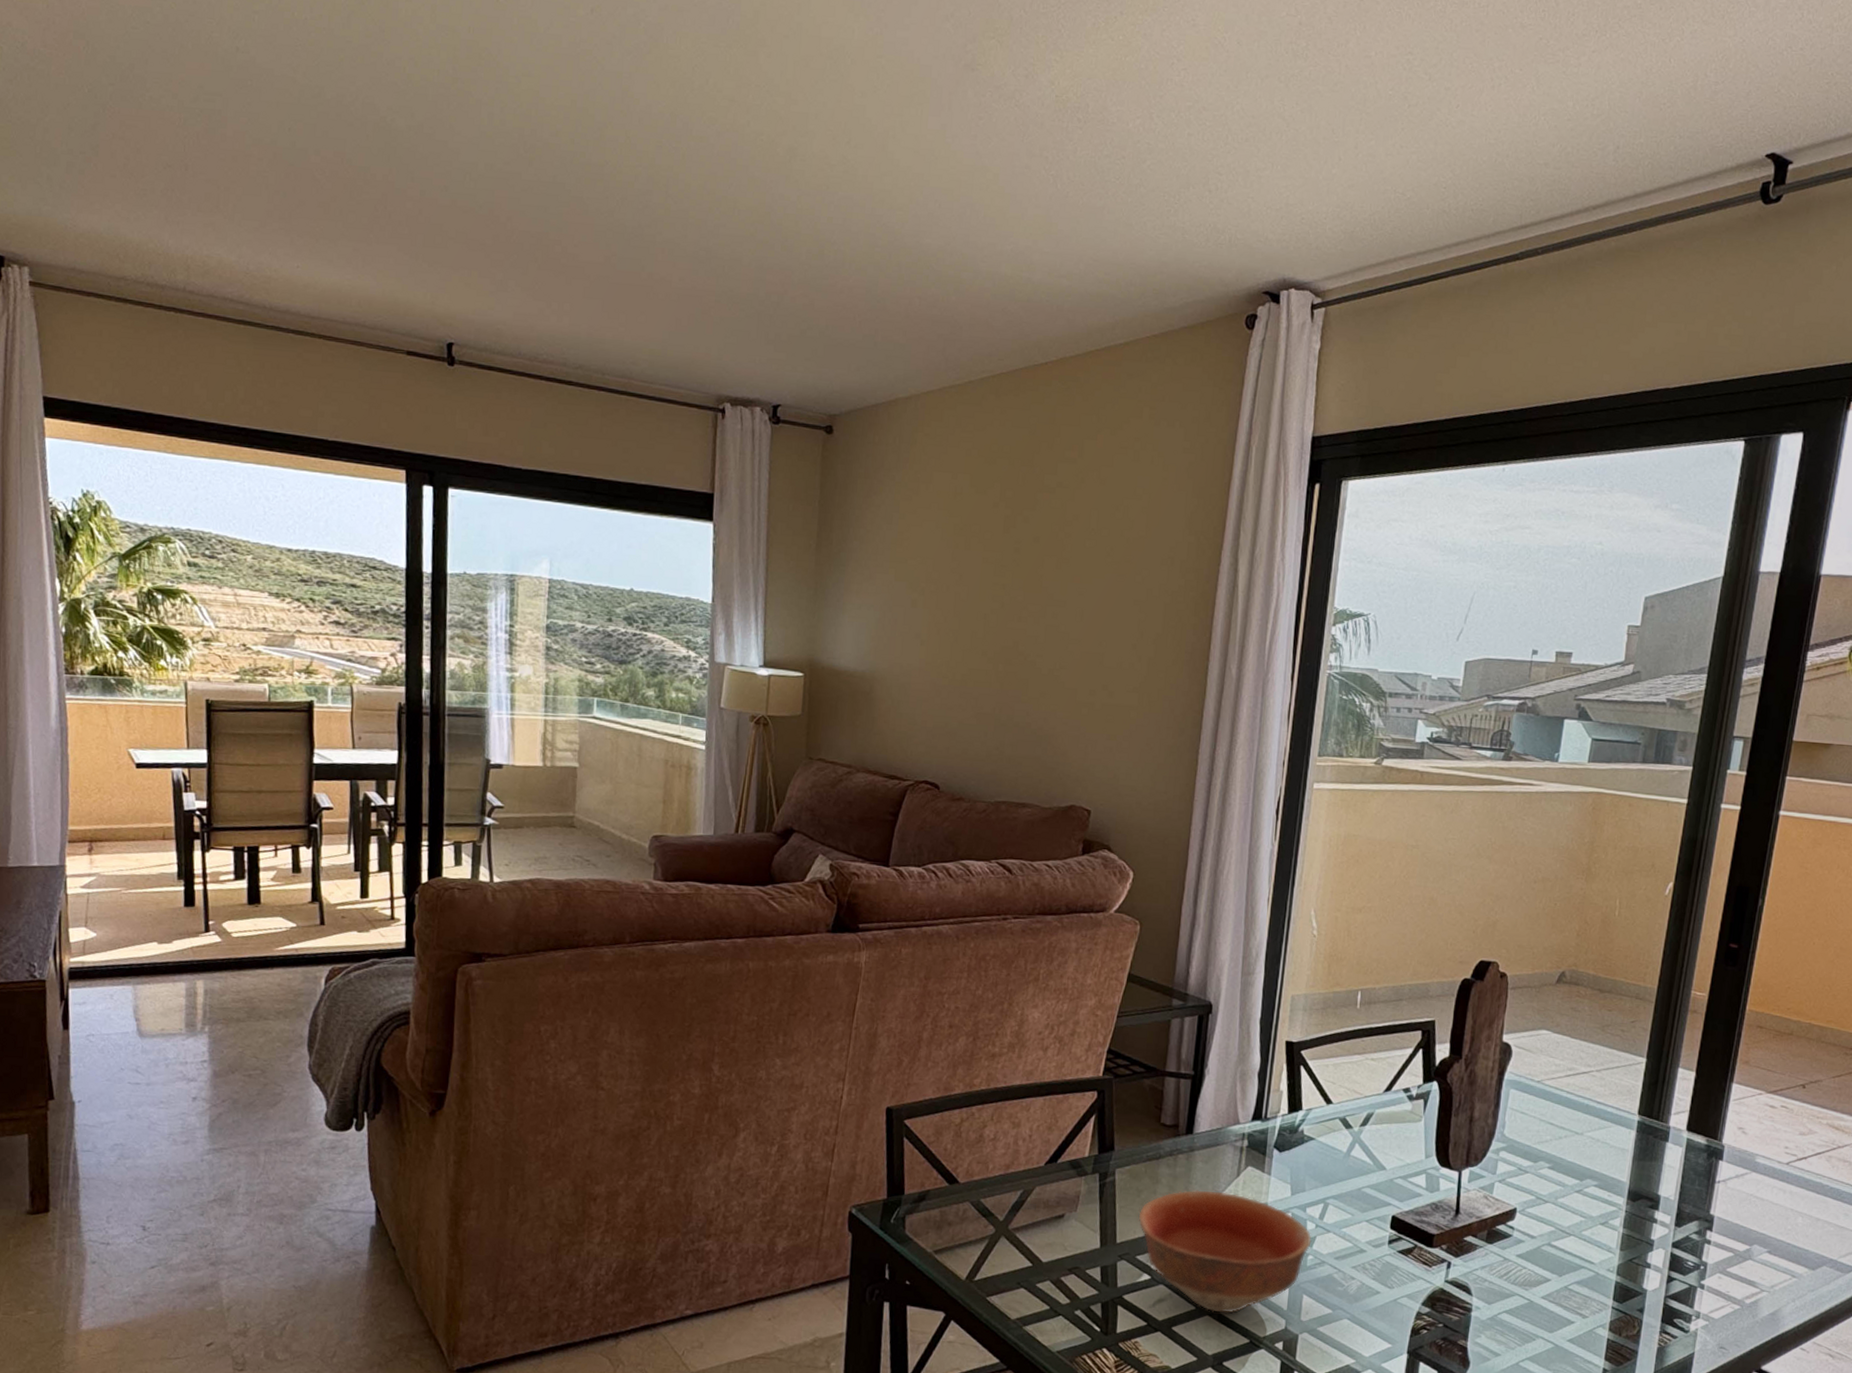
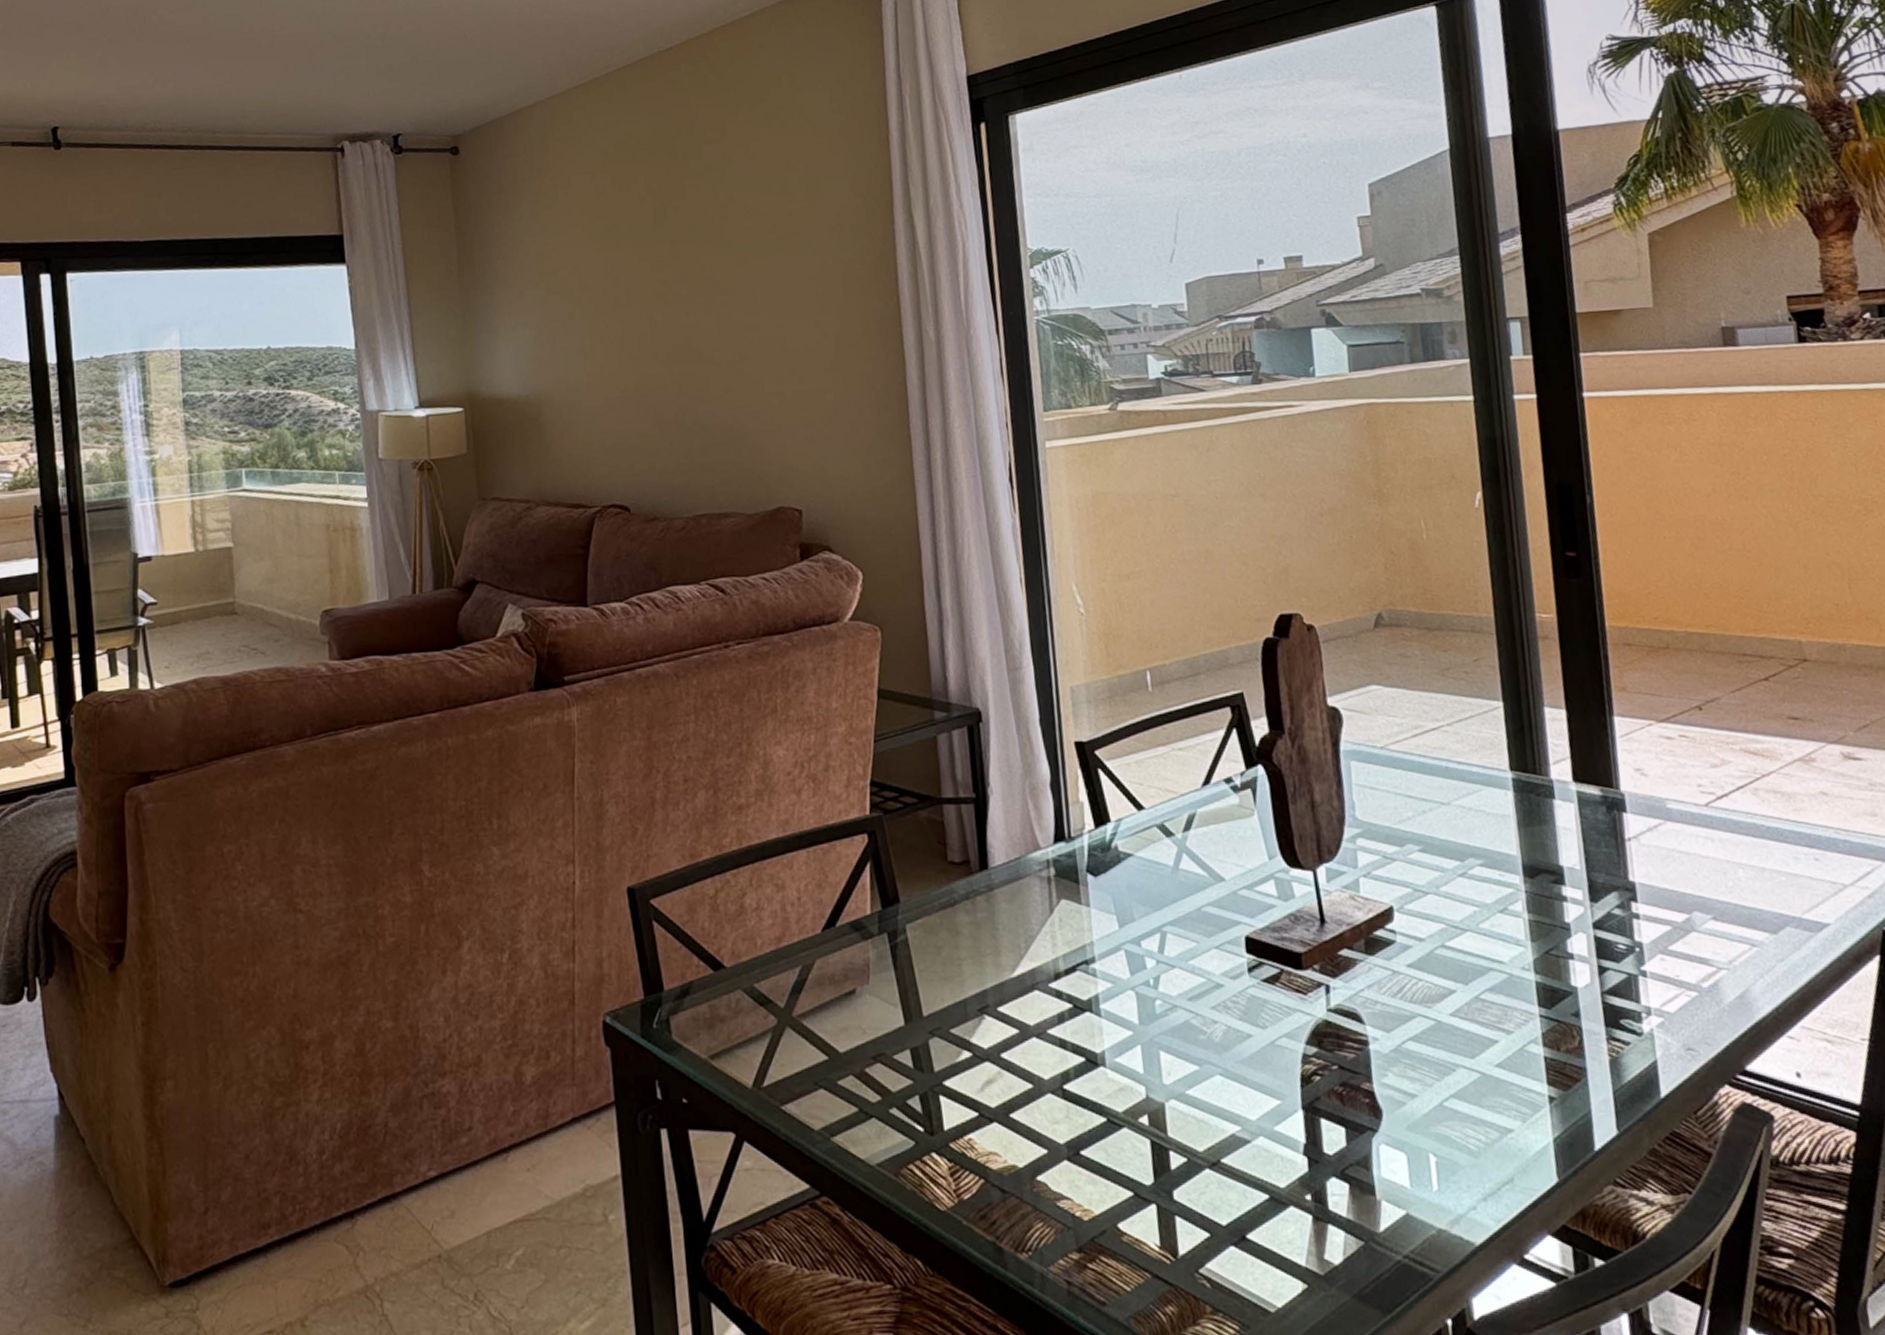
bowl: present [1138,1190,1312,1314] -> none [942,935,1156,1088]

